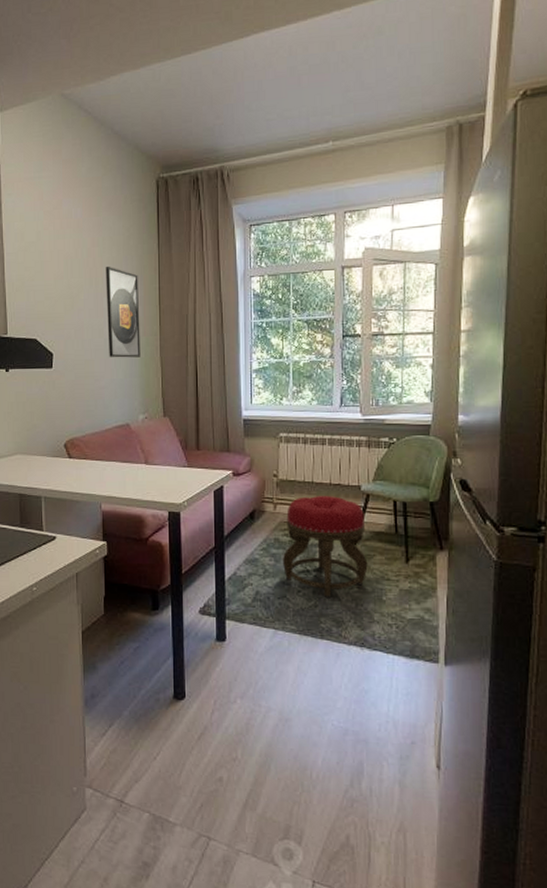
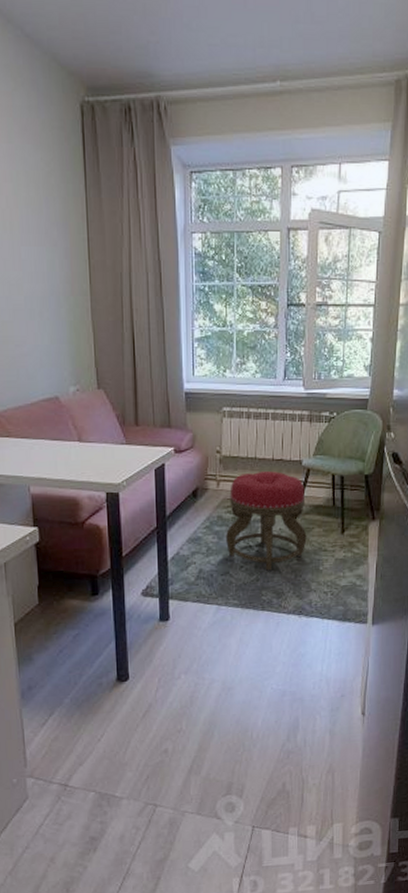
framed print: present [105,266,141,358] -> none [22,207,69,320]

